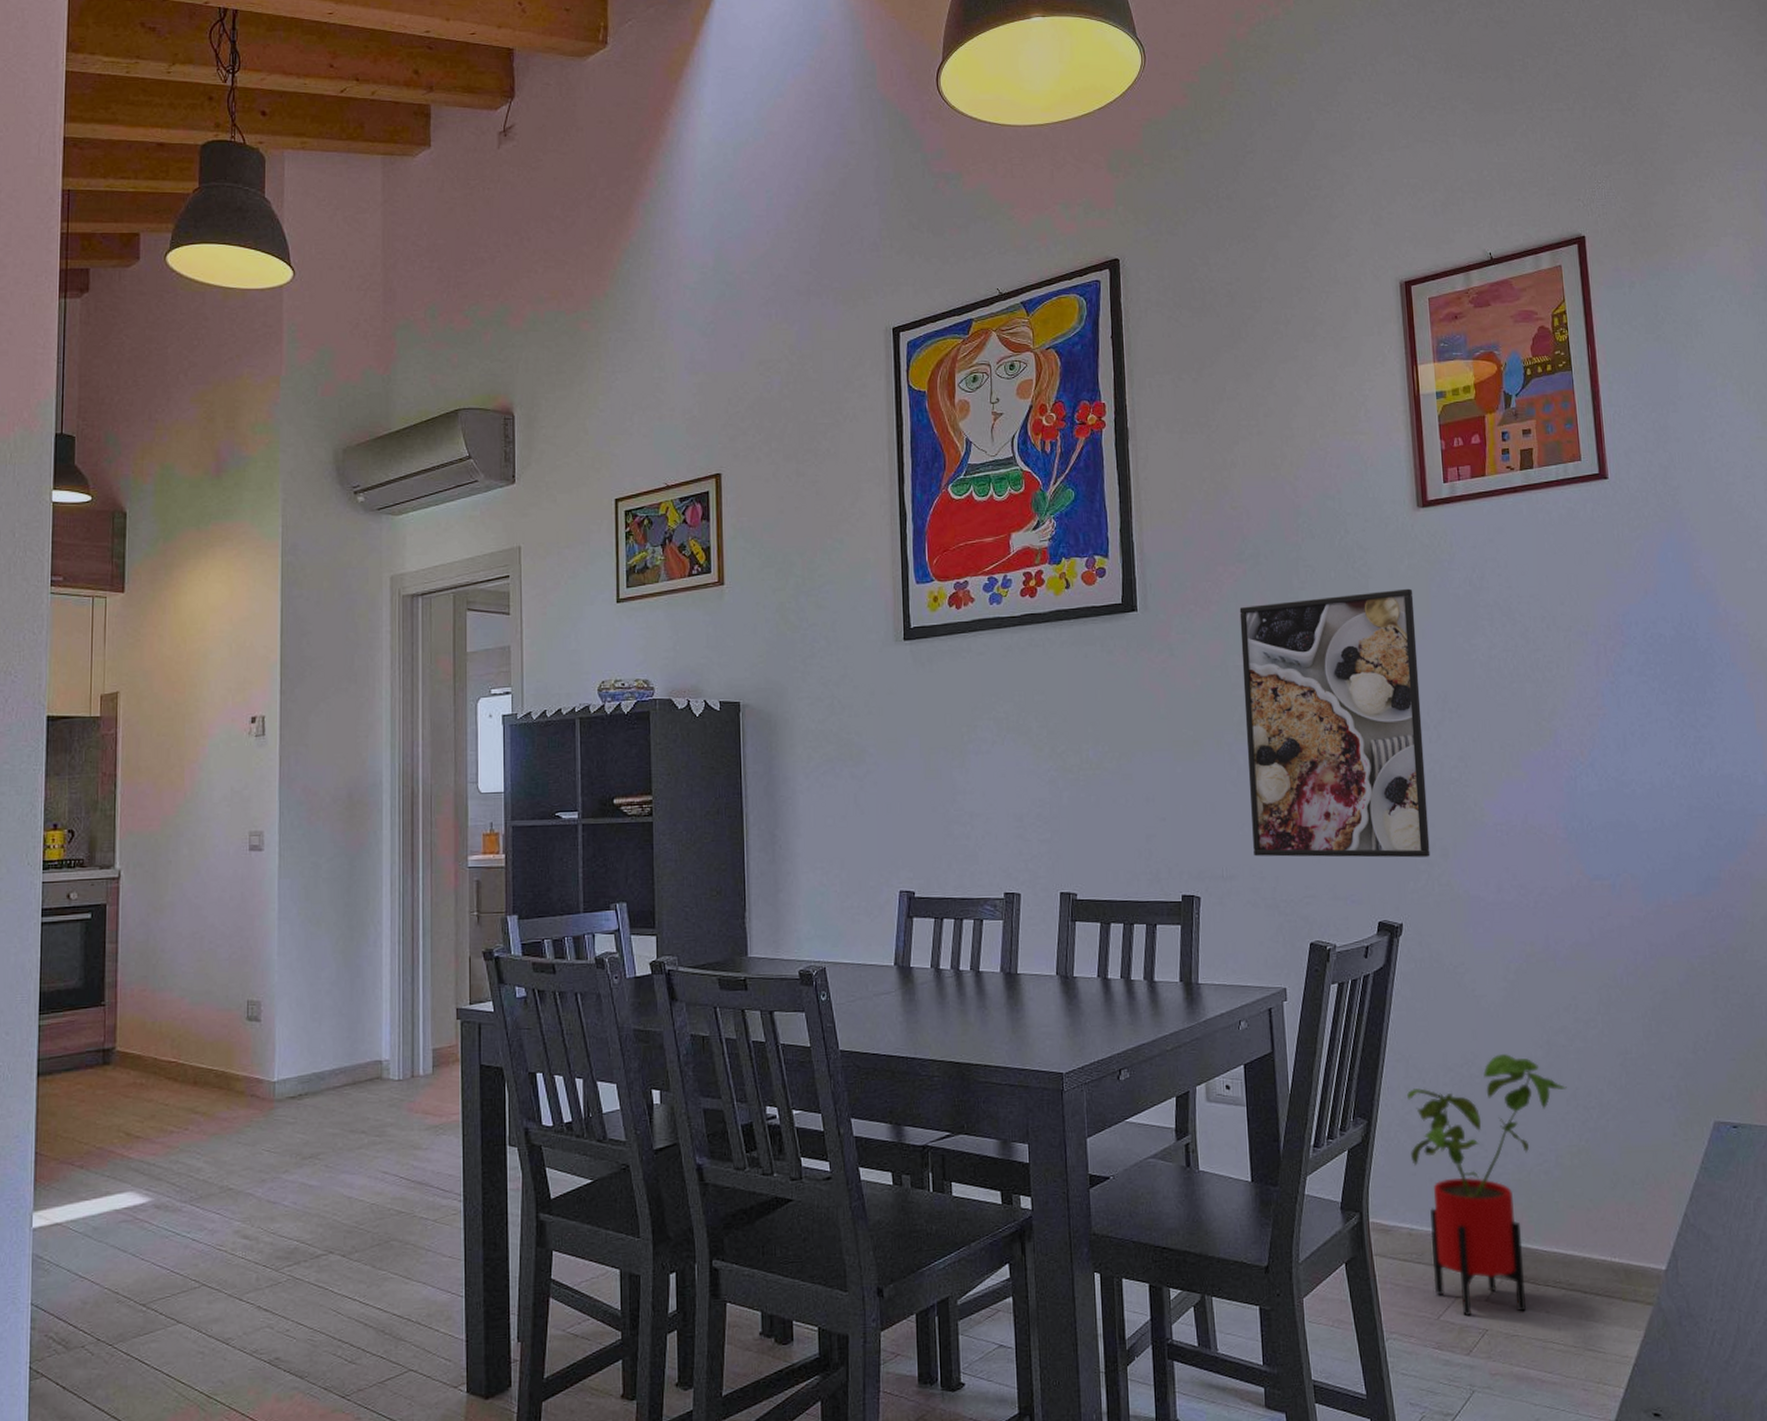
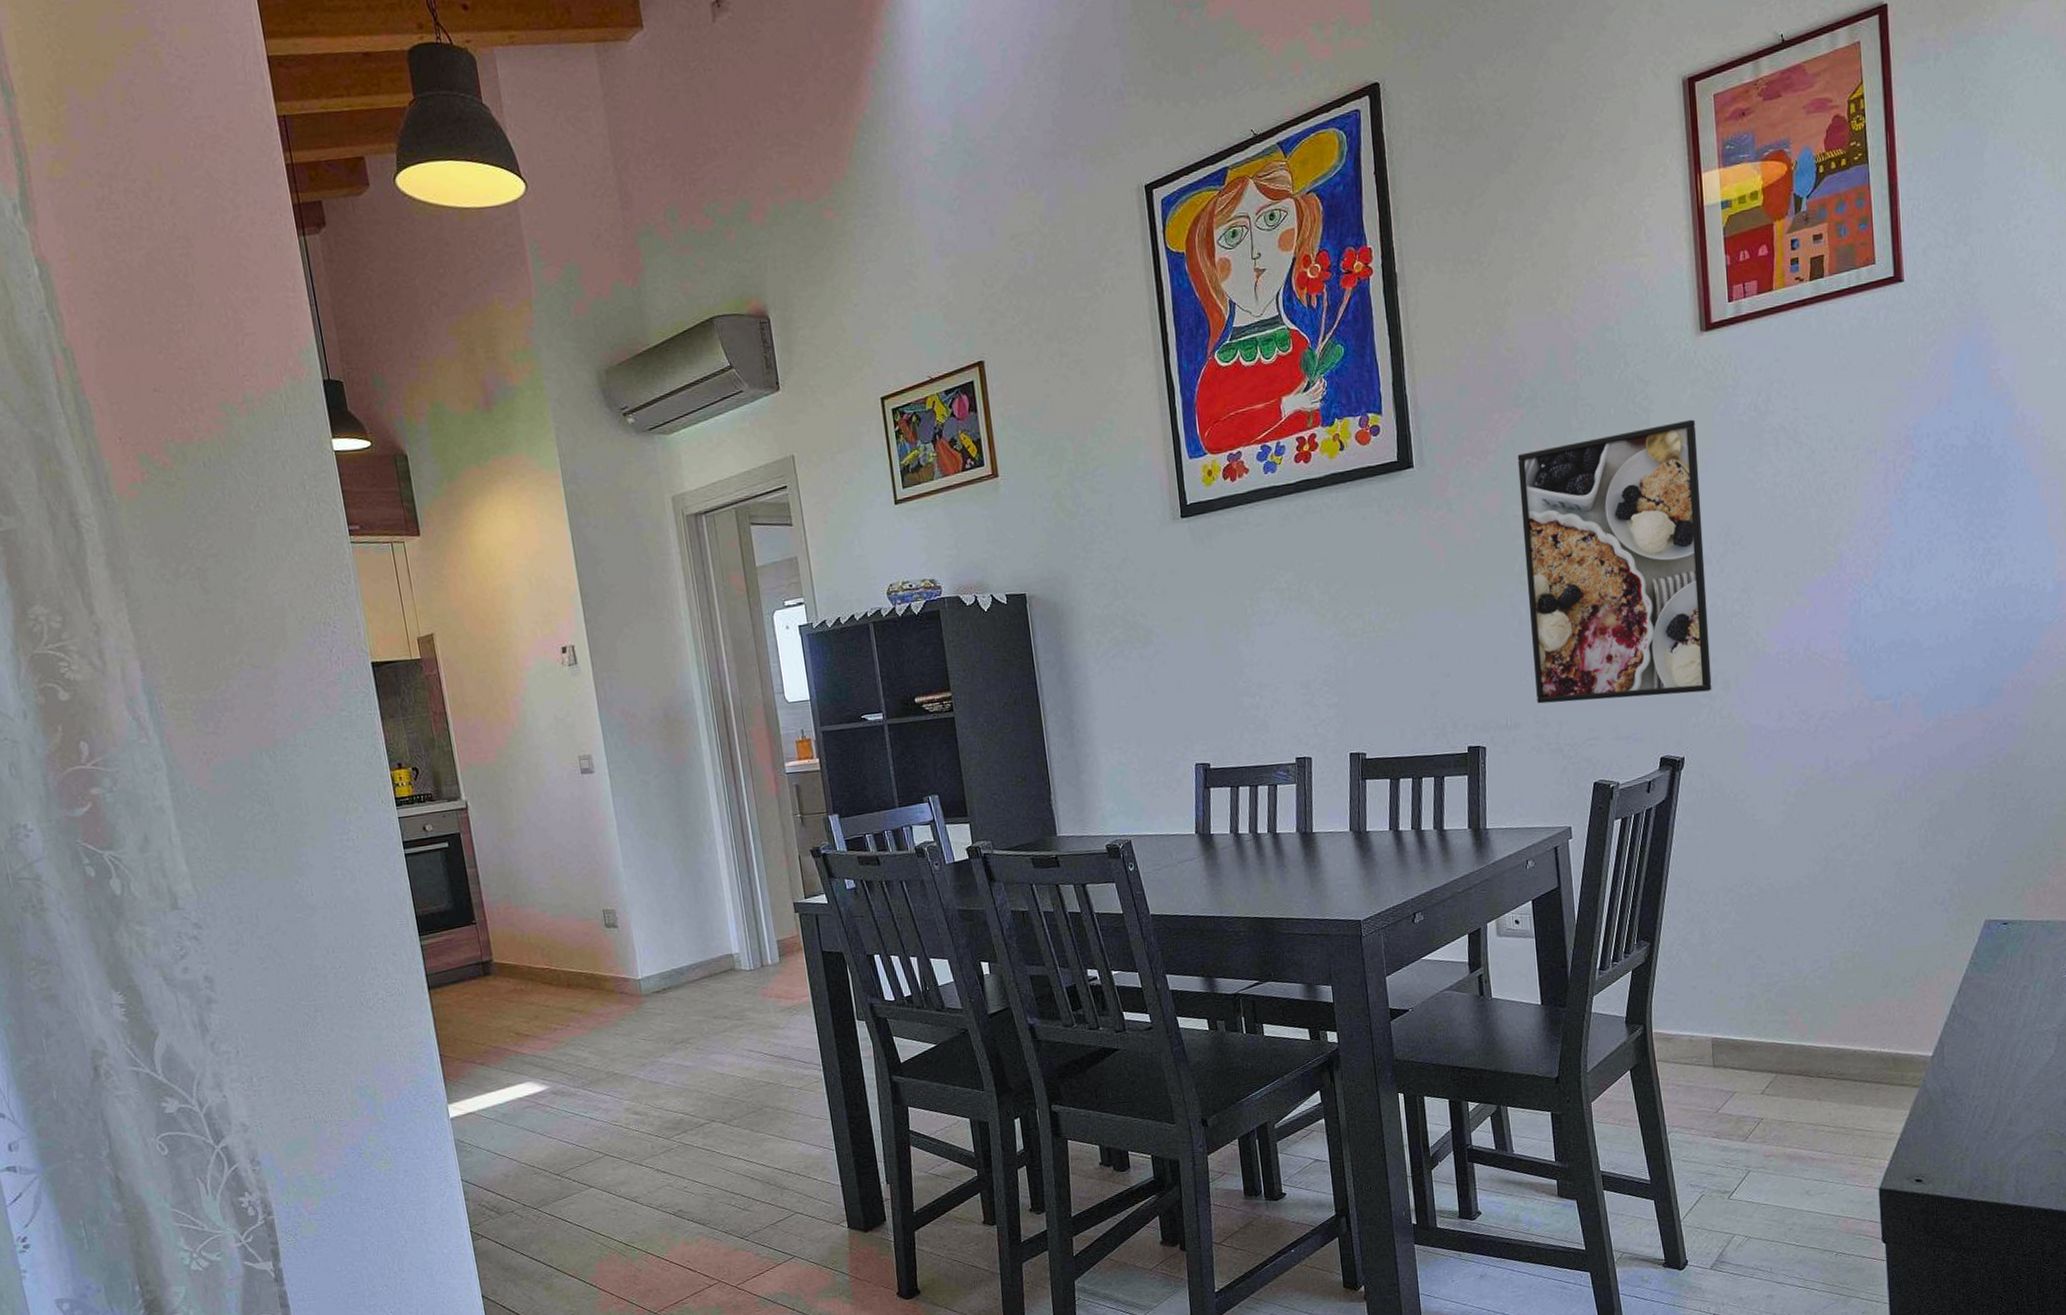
house plant: present [1407,1054,1567,1317] -> none [1688,872,1843,1109]

